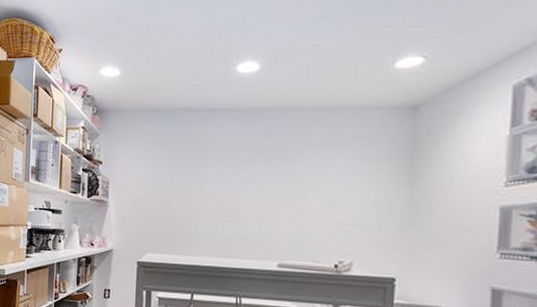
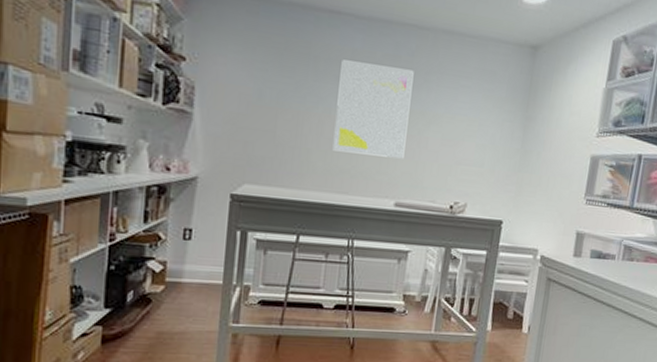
wall art: none [218,146,288,224] -> present [332,59,414,159]

